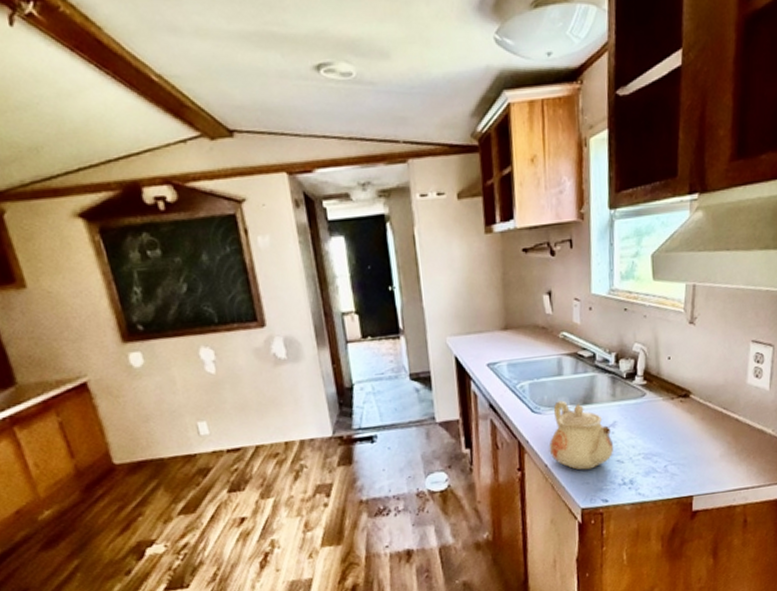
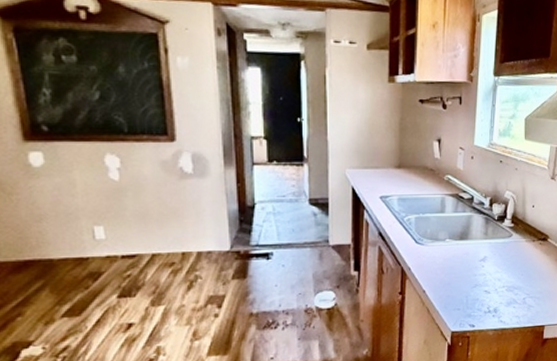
teapot: present [549,400,614,470] -> none [428,235,483,298]

